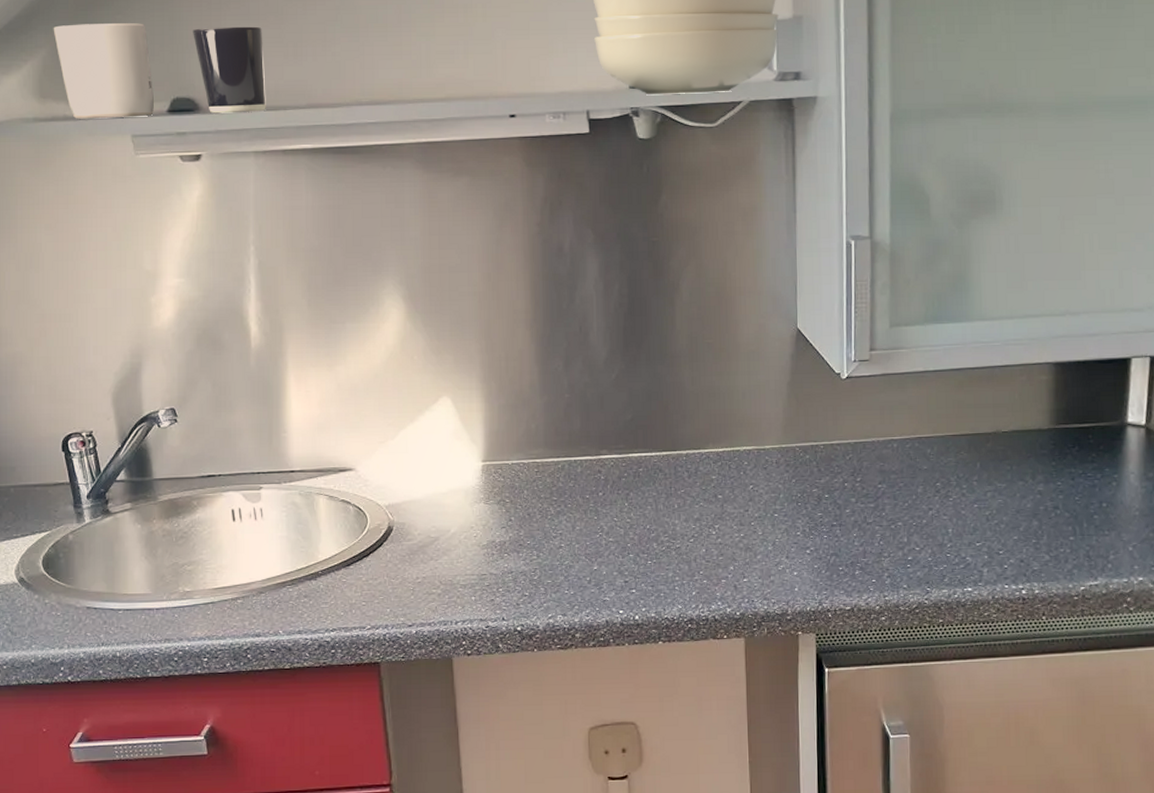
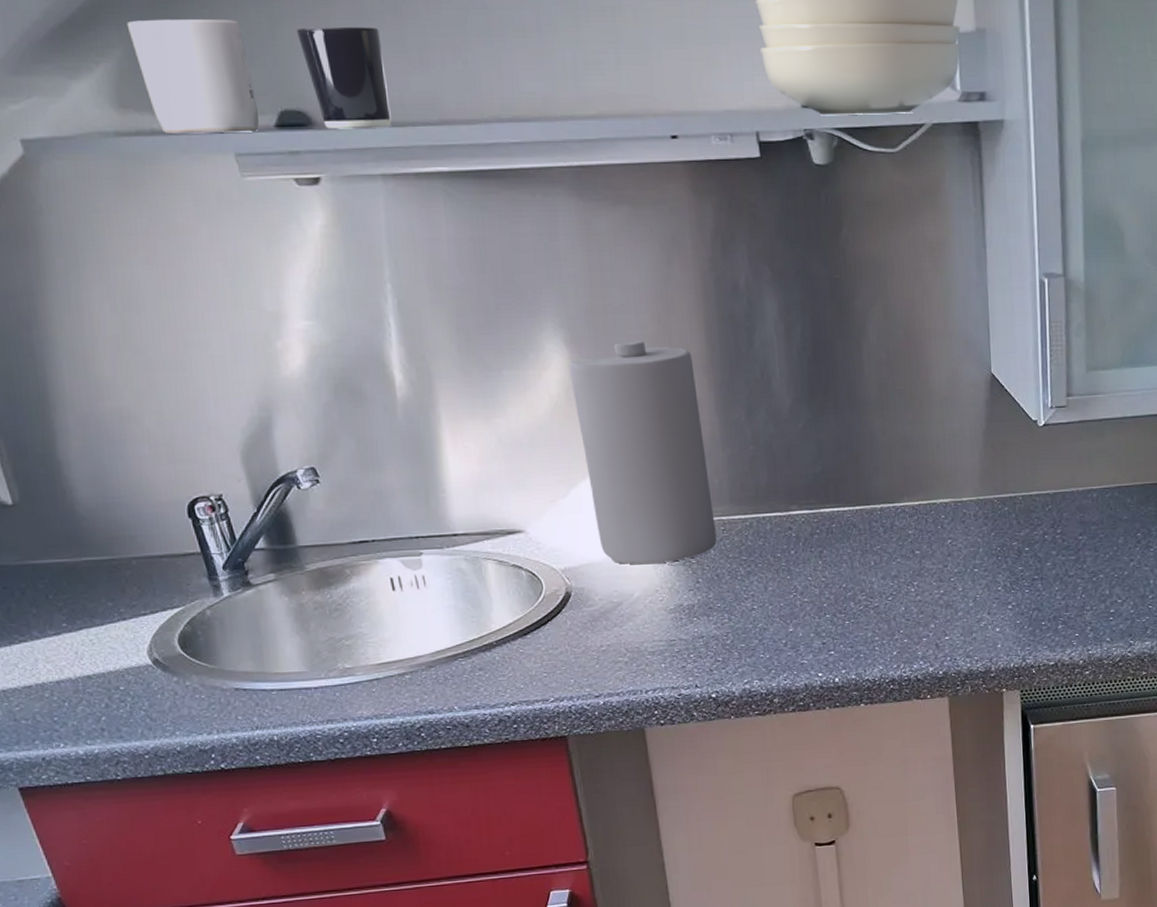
paper towel holder: none [405,296,530,503] -> present [568,340,717,565]

